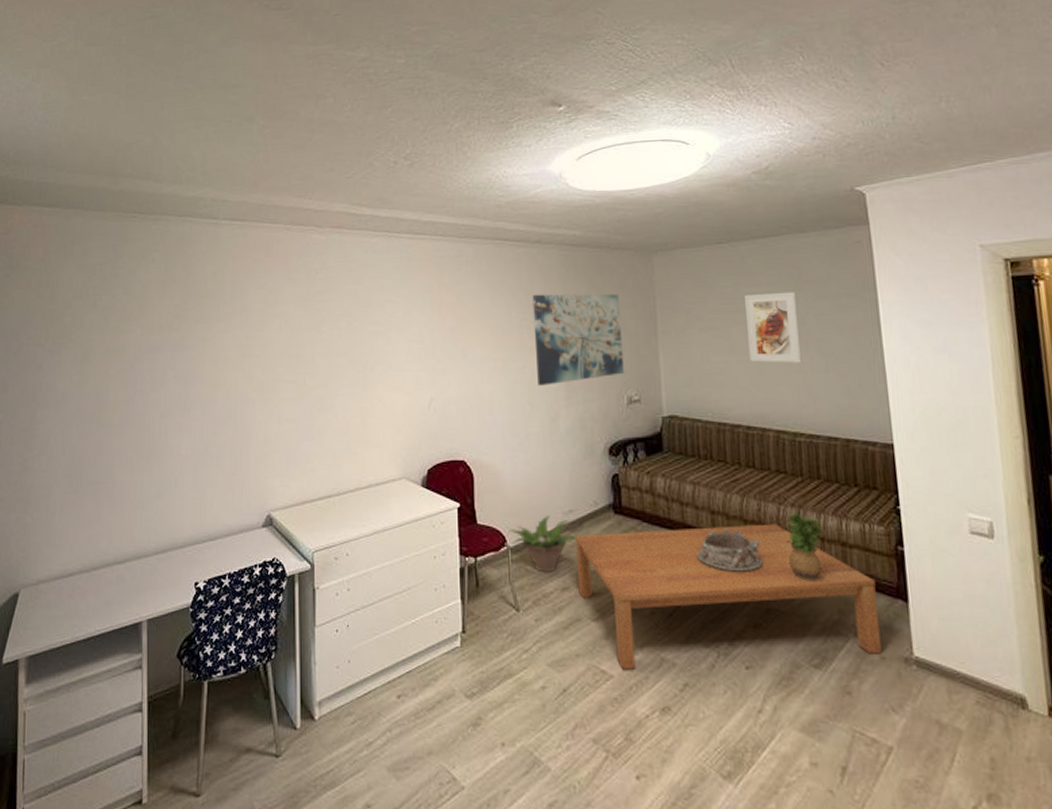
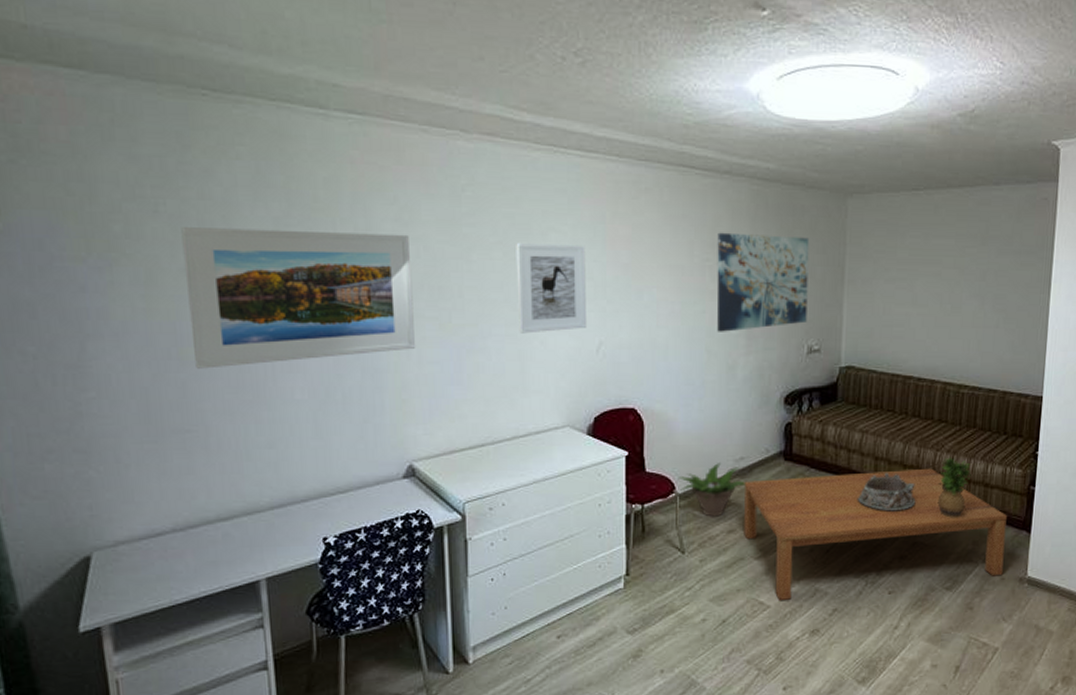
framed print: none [109,312,277,430] -> present [181,227,416,369]
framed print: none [358,312,418,393] -> present [516,243,586,334]
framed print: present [745,292,802,363] -> none [929,246,981,318]

